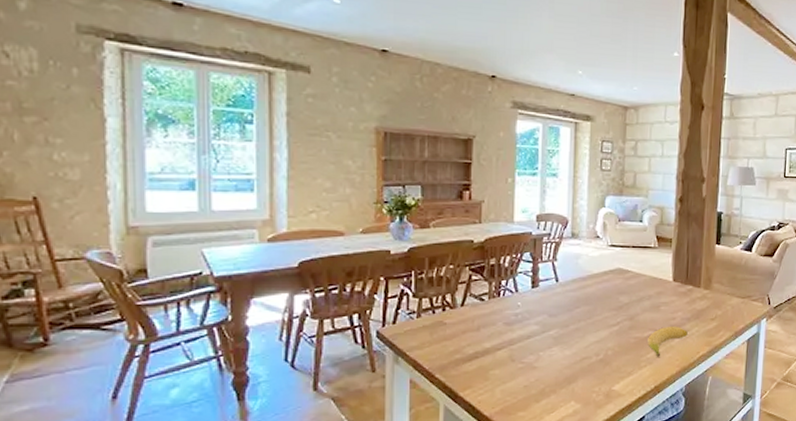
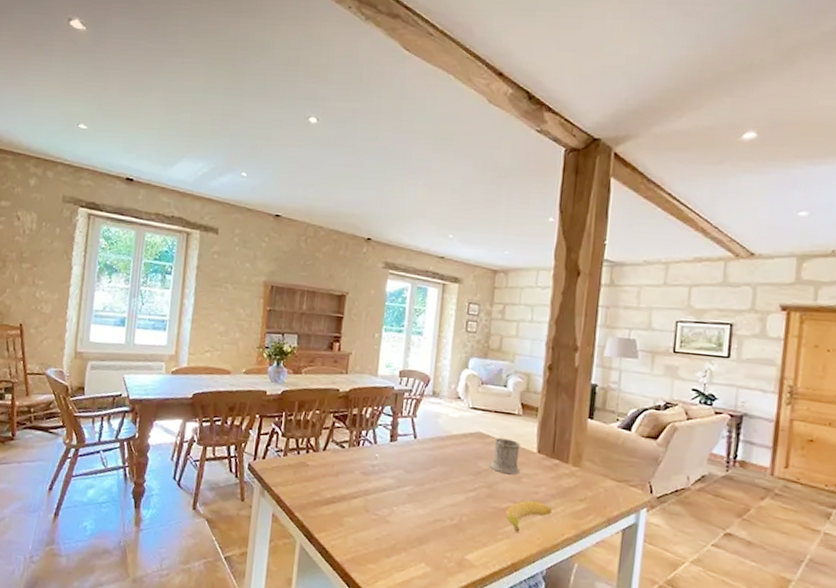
mug: none [631,271,659,305] -> present [490,437,520,475]

